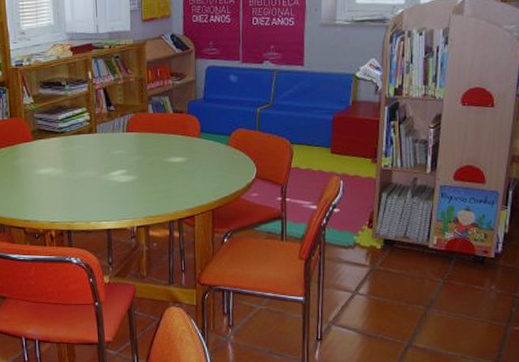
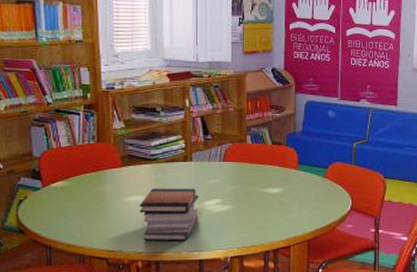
book stack: none [50,159,105,211] -> present [139,188,199,241]

